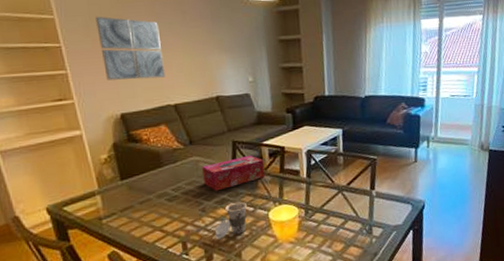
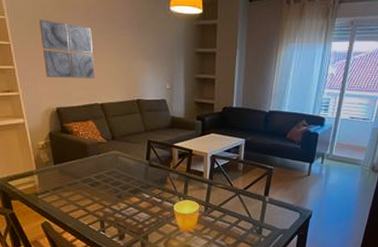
tissue box: present [202,155,265,192] -> none [121,154,174,182]
cup: present [215,201,247,240] -> none [127,193,156,223]

